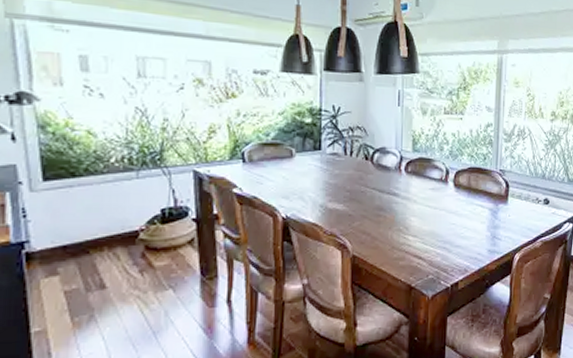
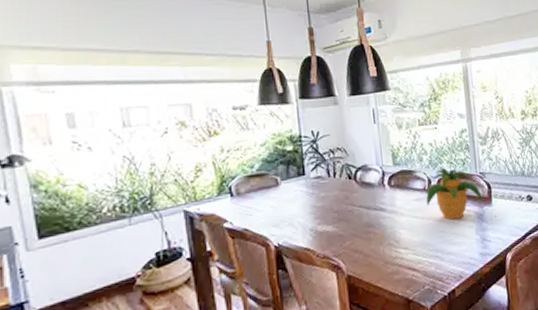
potted plant: none [441,159,499,213] -> present [426,167,483,220]

